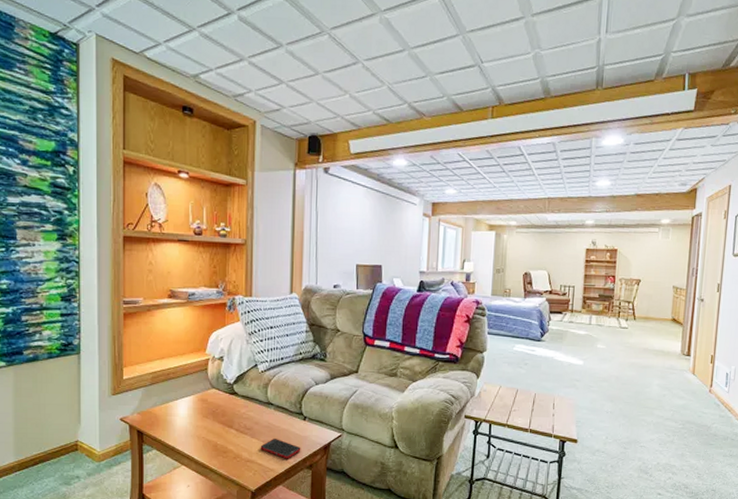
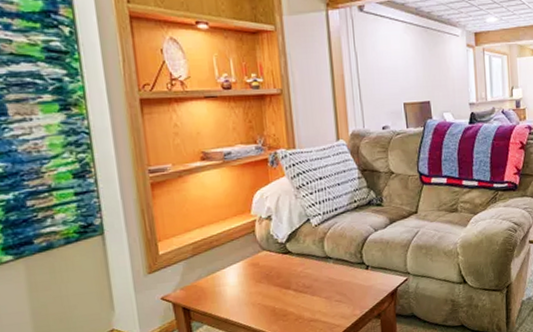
cell phone: present [260,439,301,459] -> none [323,293,367,312]

